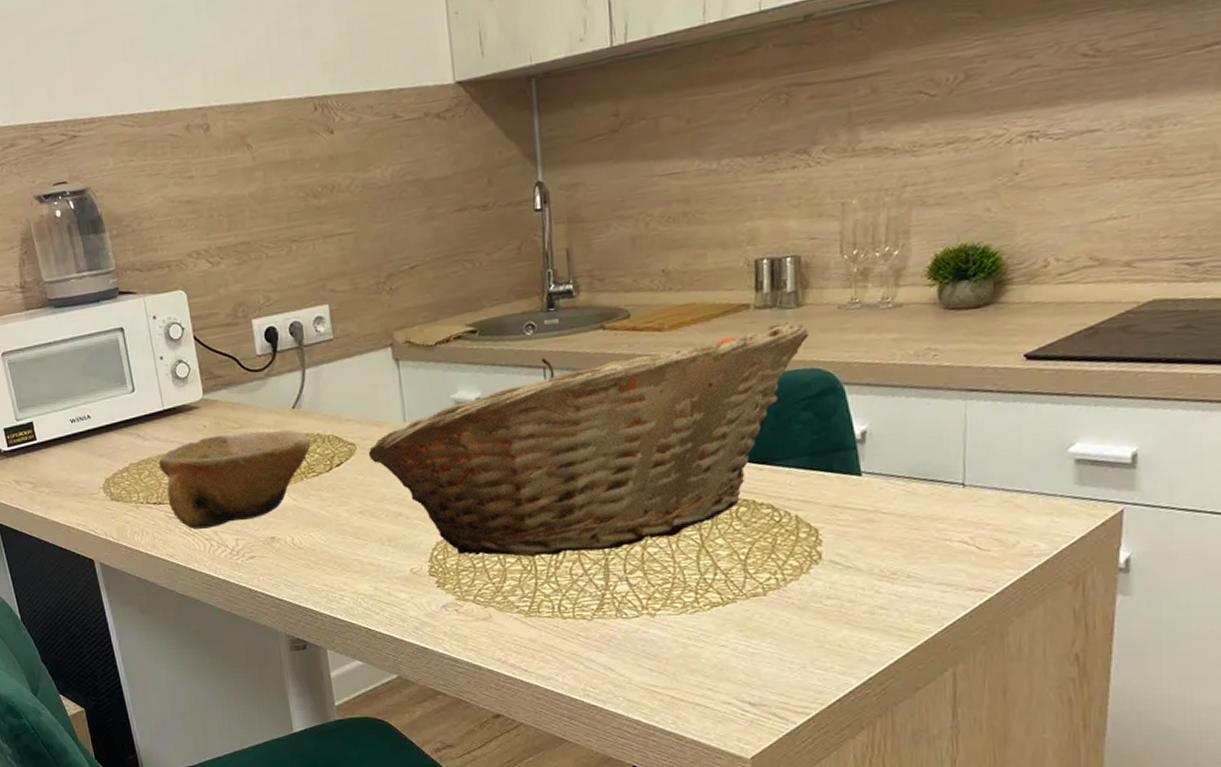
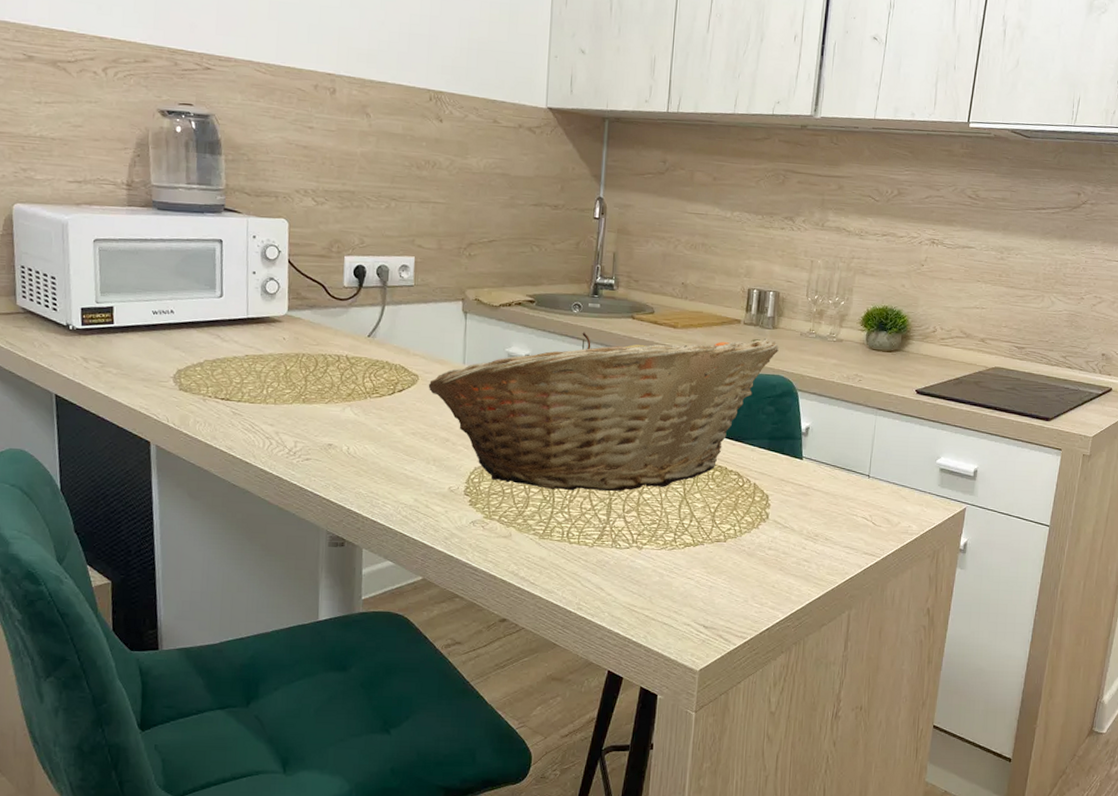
bowl: present [158,430,311,529] -> none [233,348,379,428]

